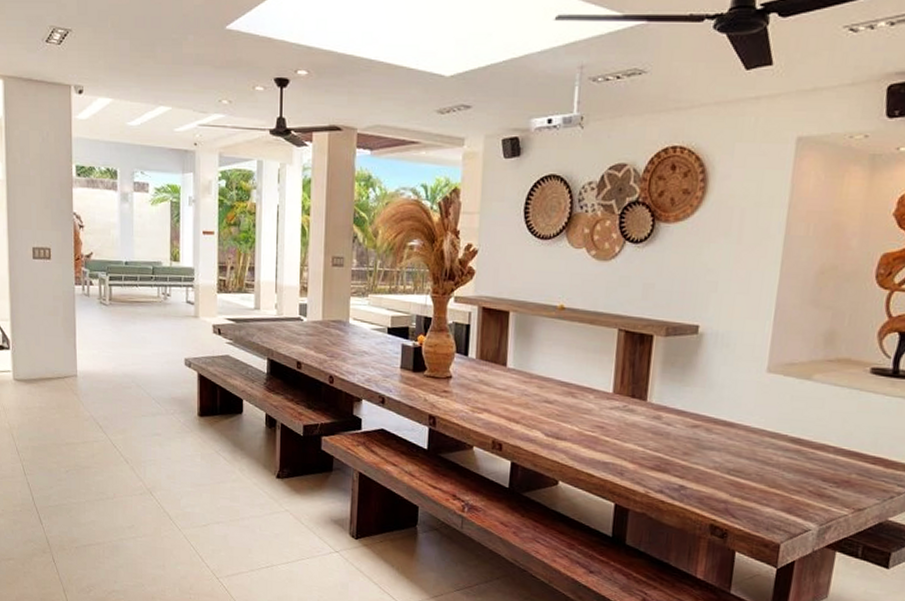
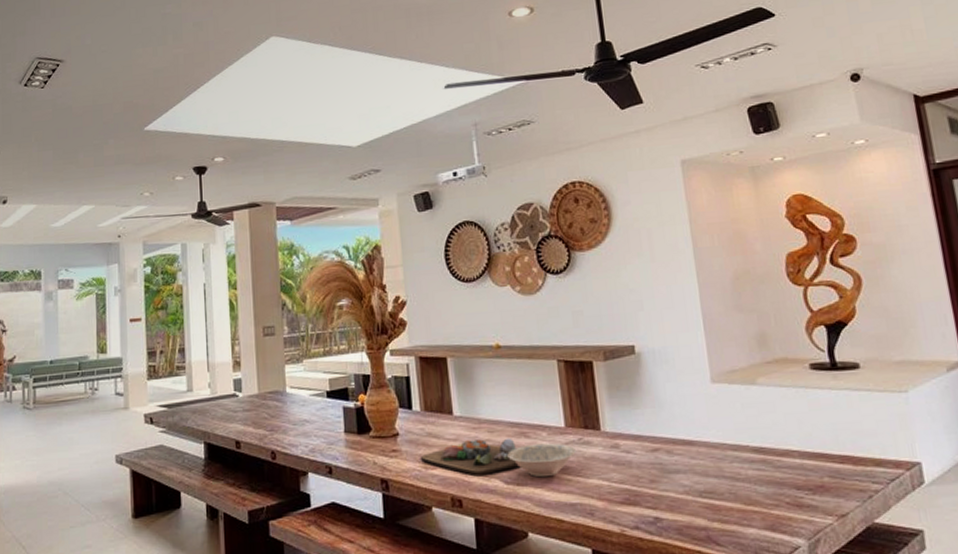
food platter: none [468,392,562,425] -> present [420,438,519,475]
bowl: none [552,404,620,436] -> present [507,443,577,478]

